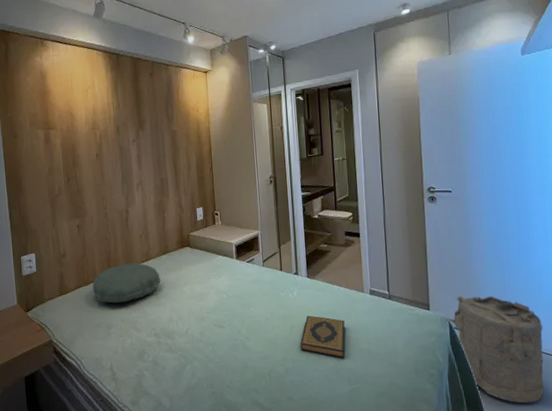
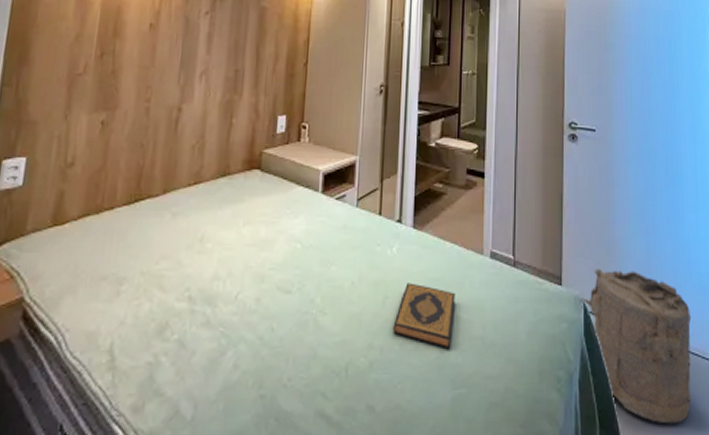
pillow: present [92,263,161,304] -> none [105,186,211,246]

